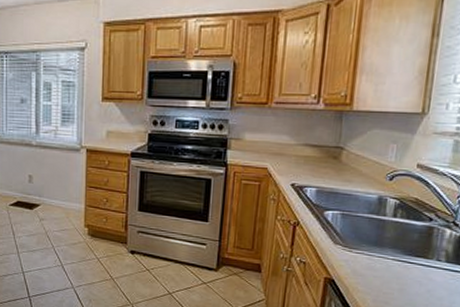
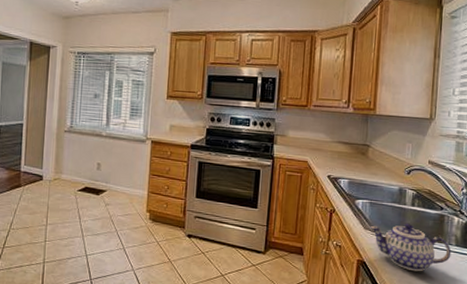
teapot: none [340,236,440,291] -> present [370,223,452,272]

